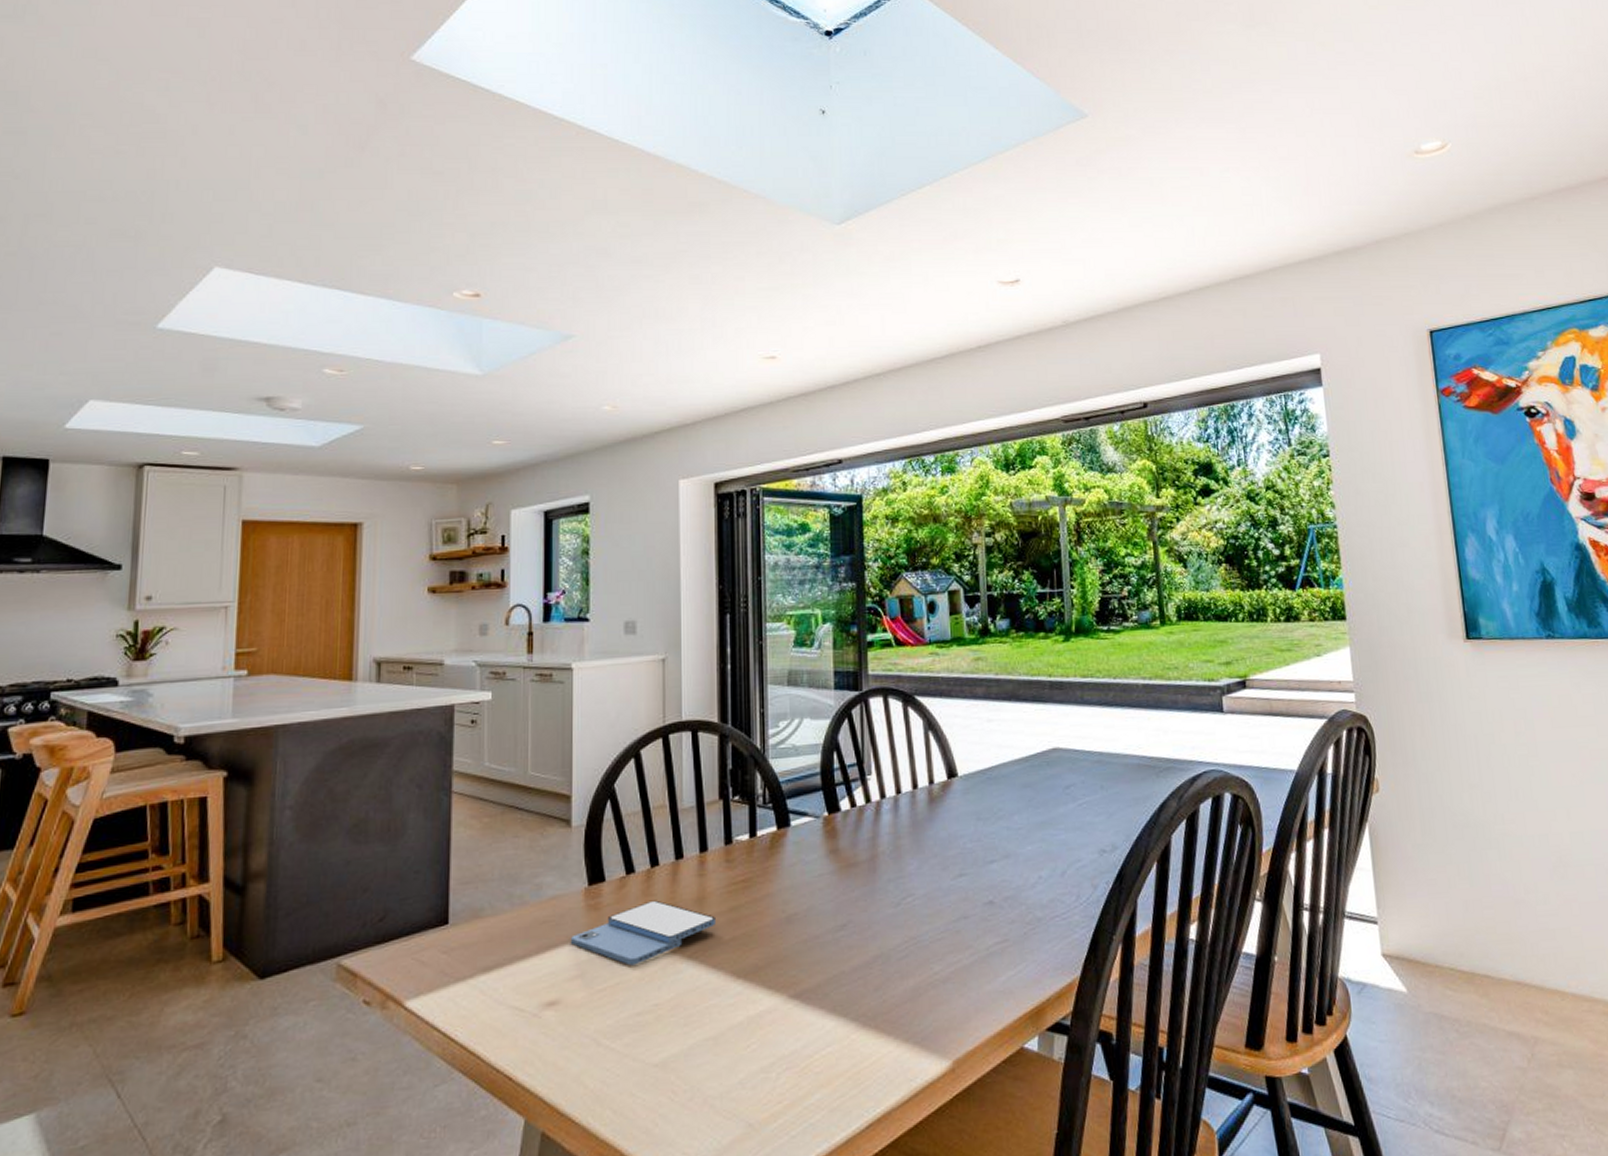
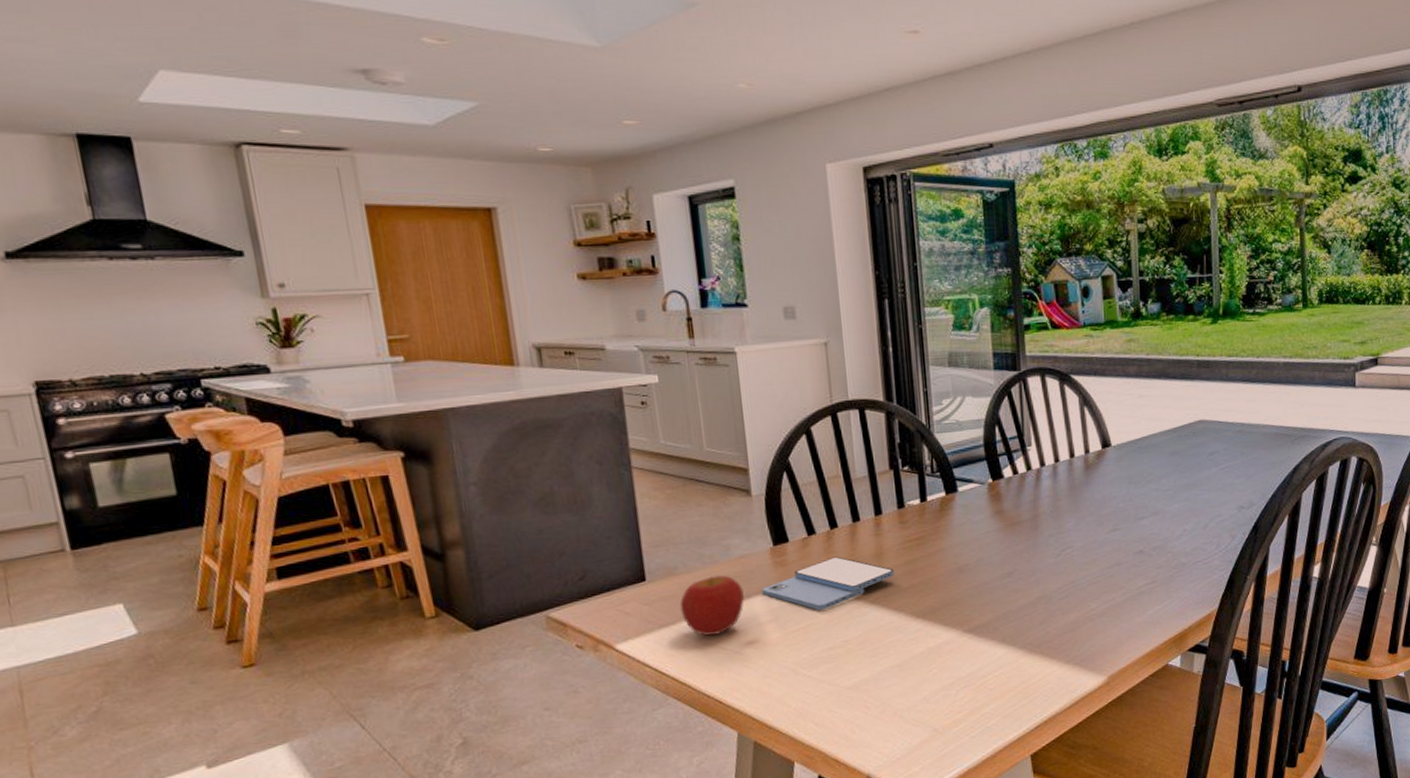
apple: none [480,919,551,993] -> present [679,575,744,636]

